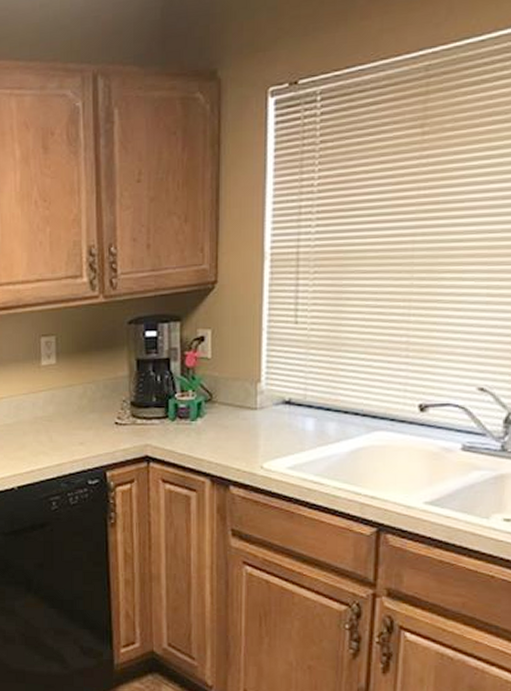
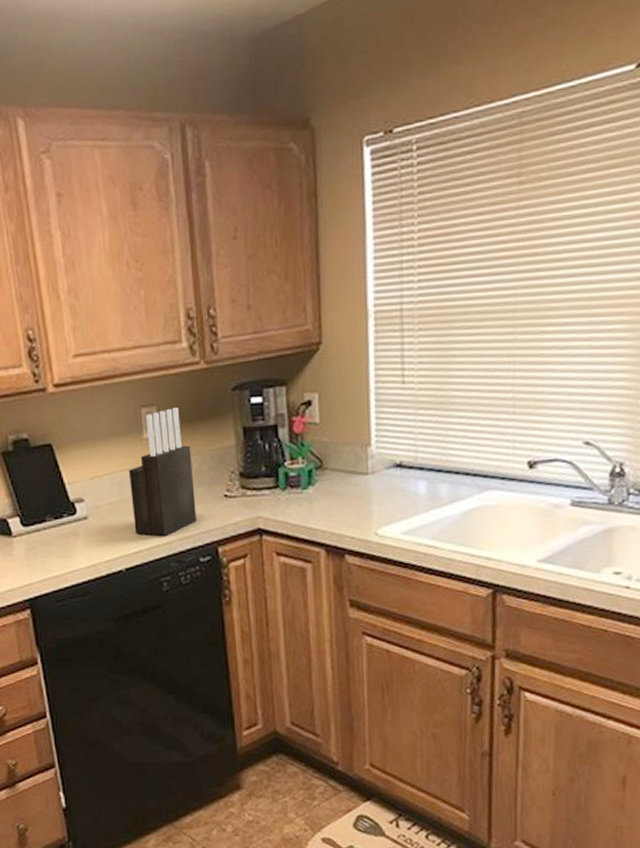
knife block: none [26,338,87,458] -> present [129,408,197,536]

